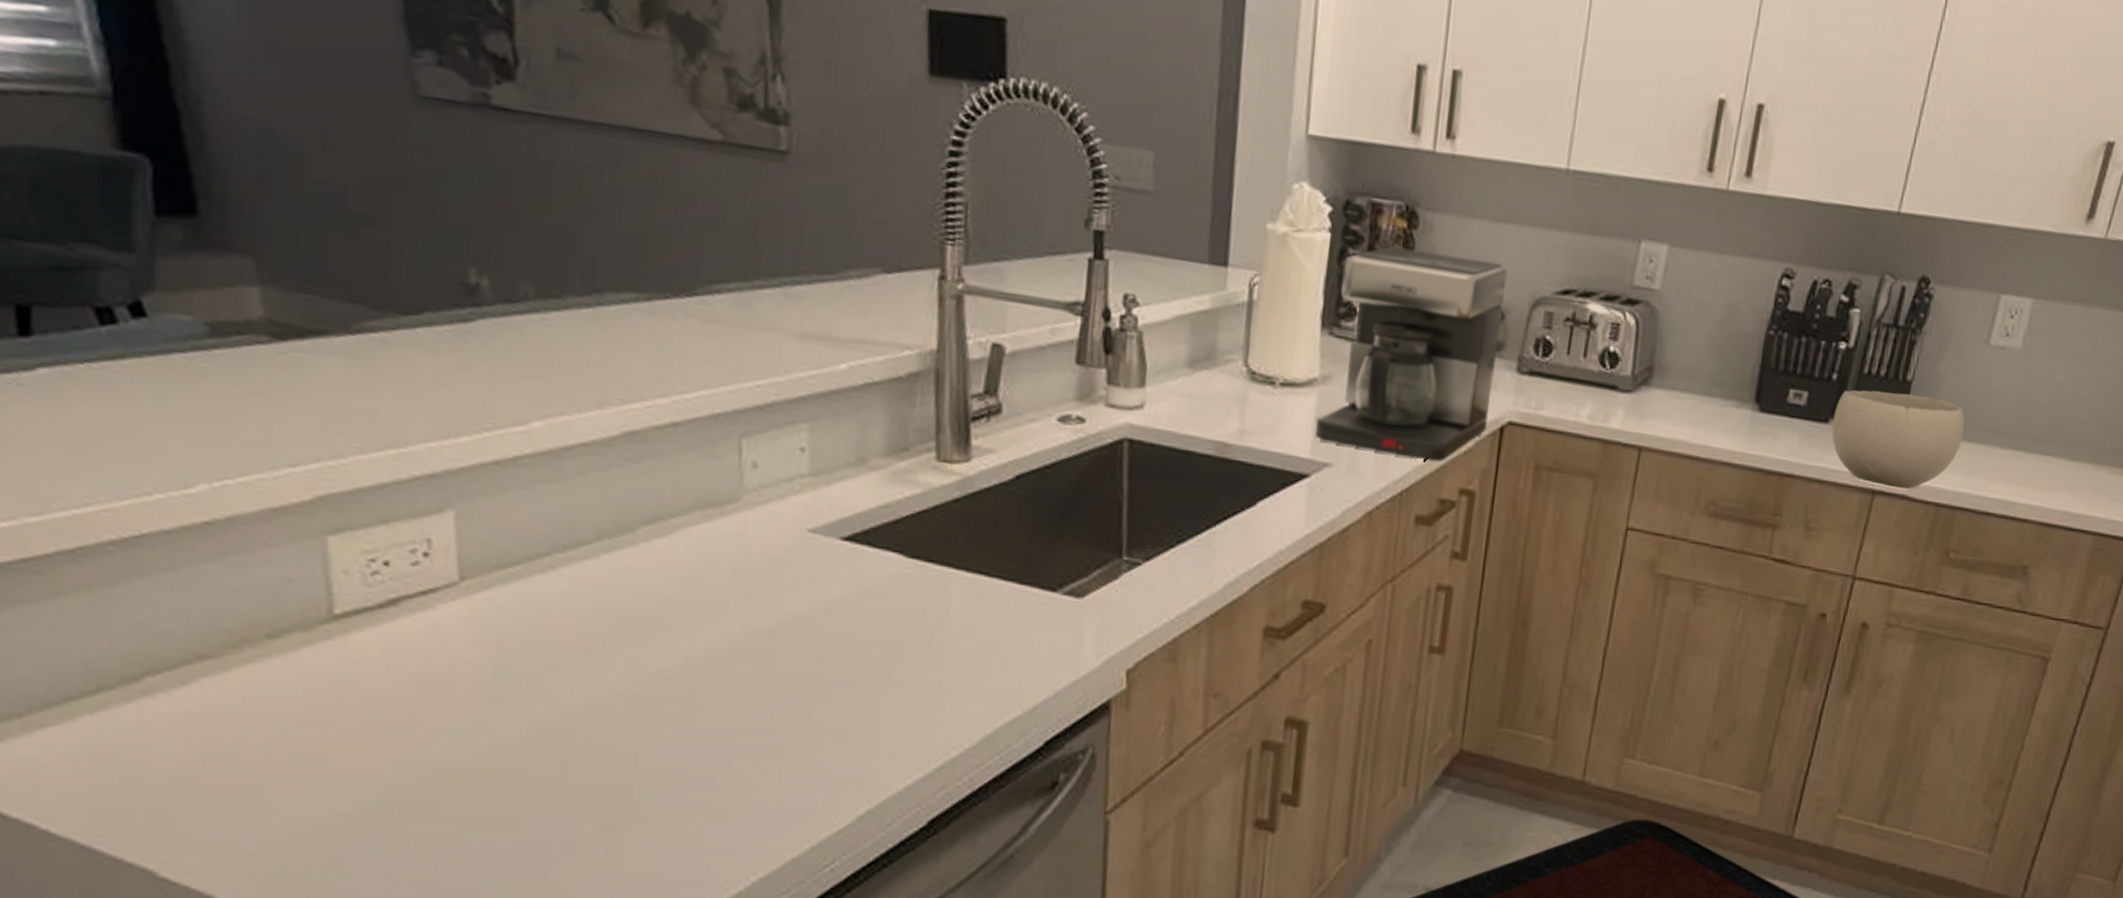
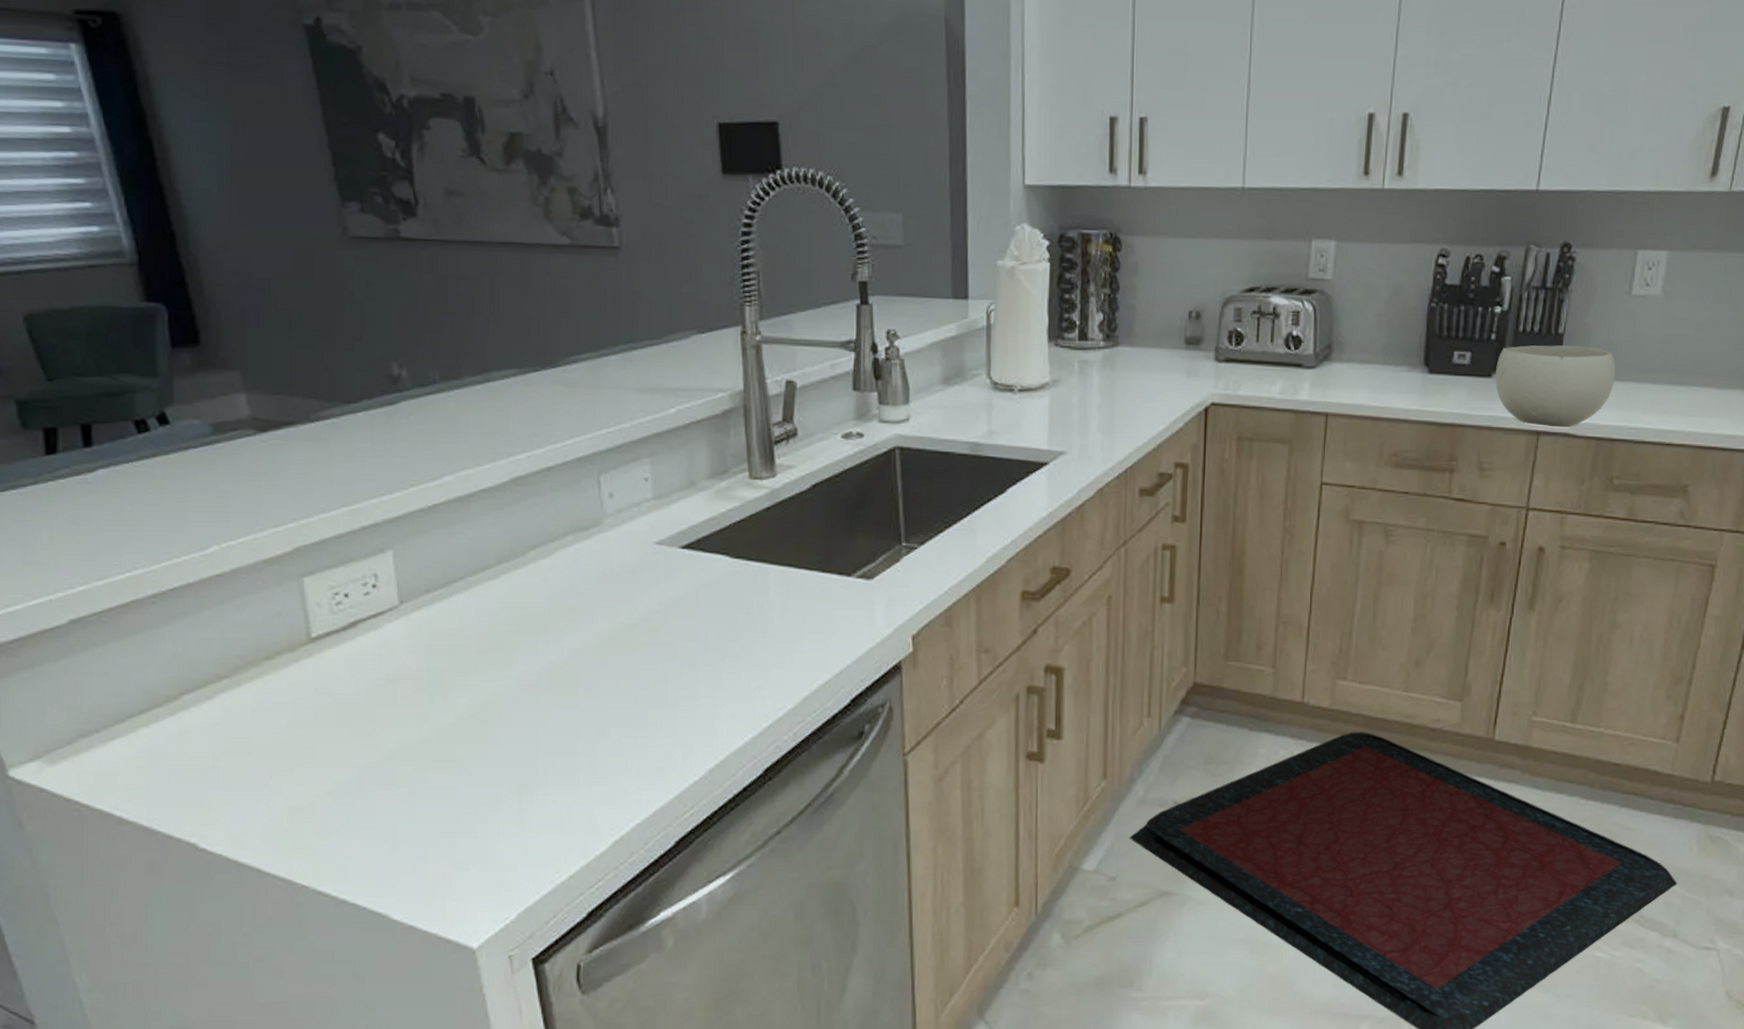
coffee maker: present [1315,246,1508,463] -> none [1051,268,1200,443]

